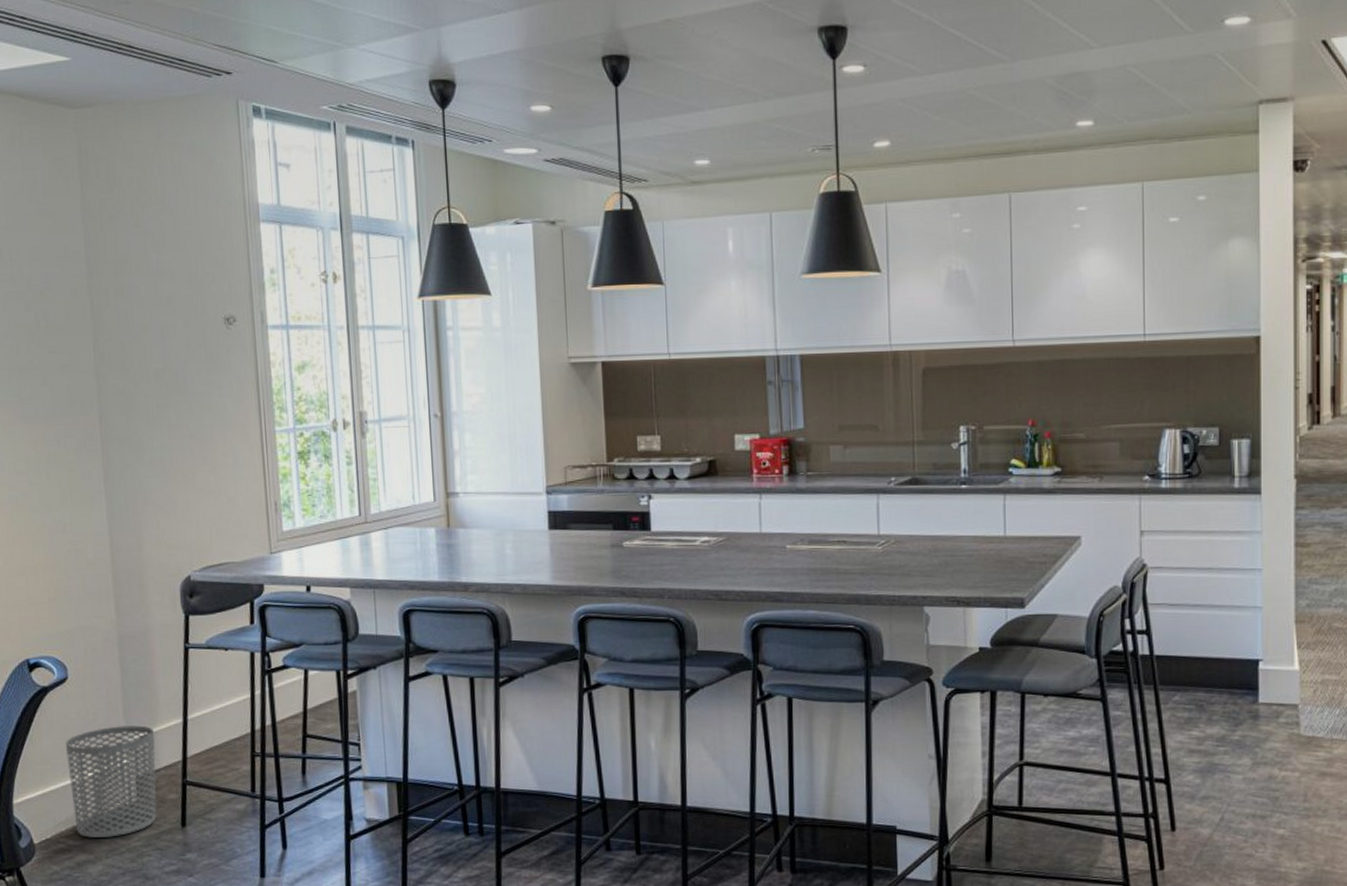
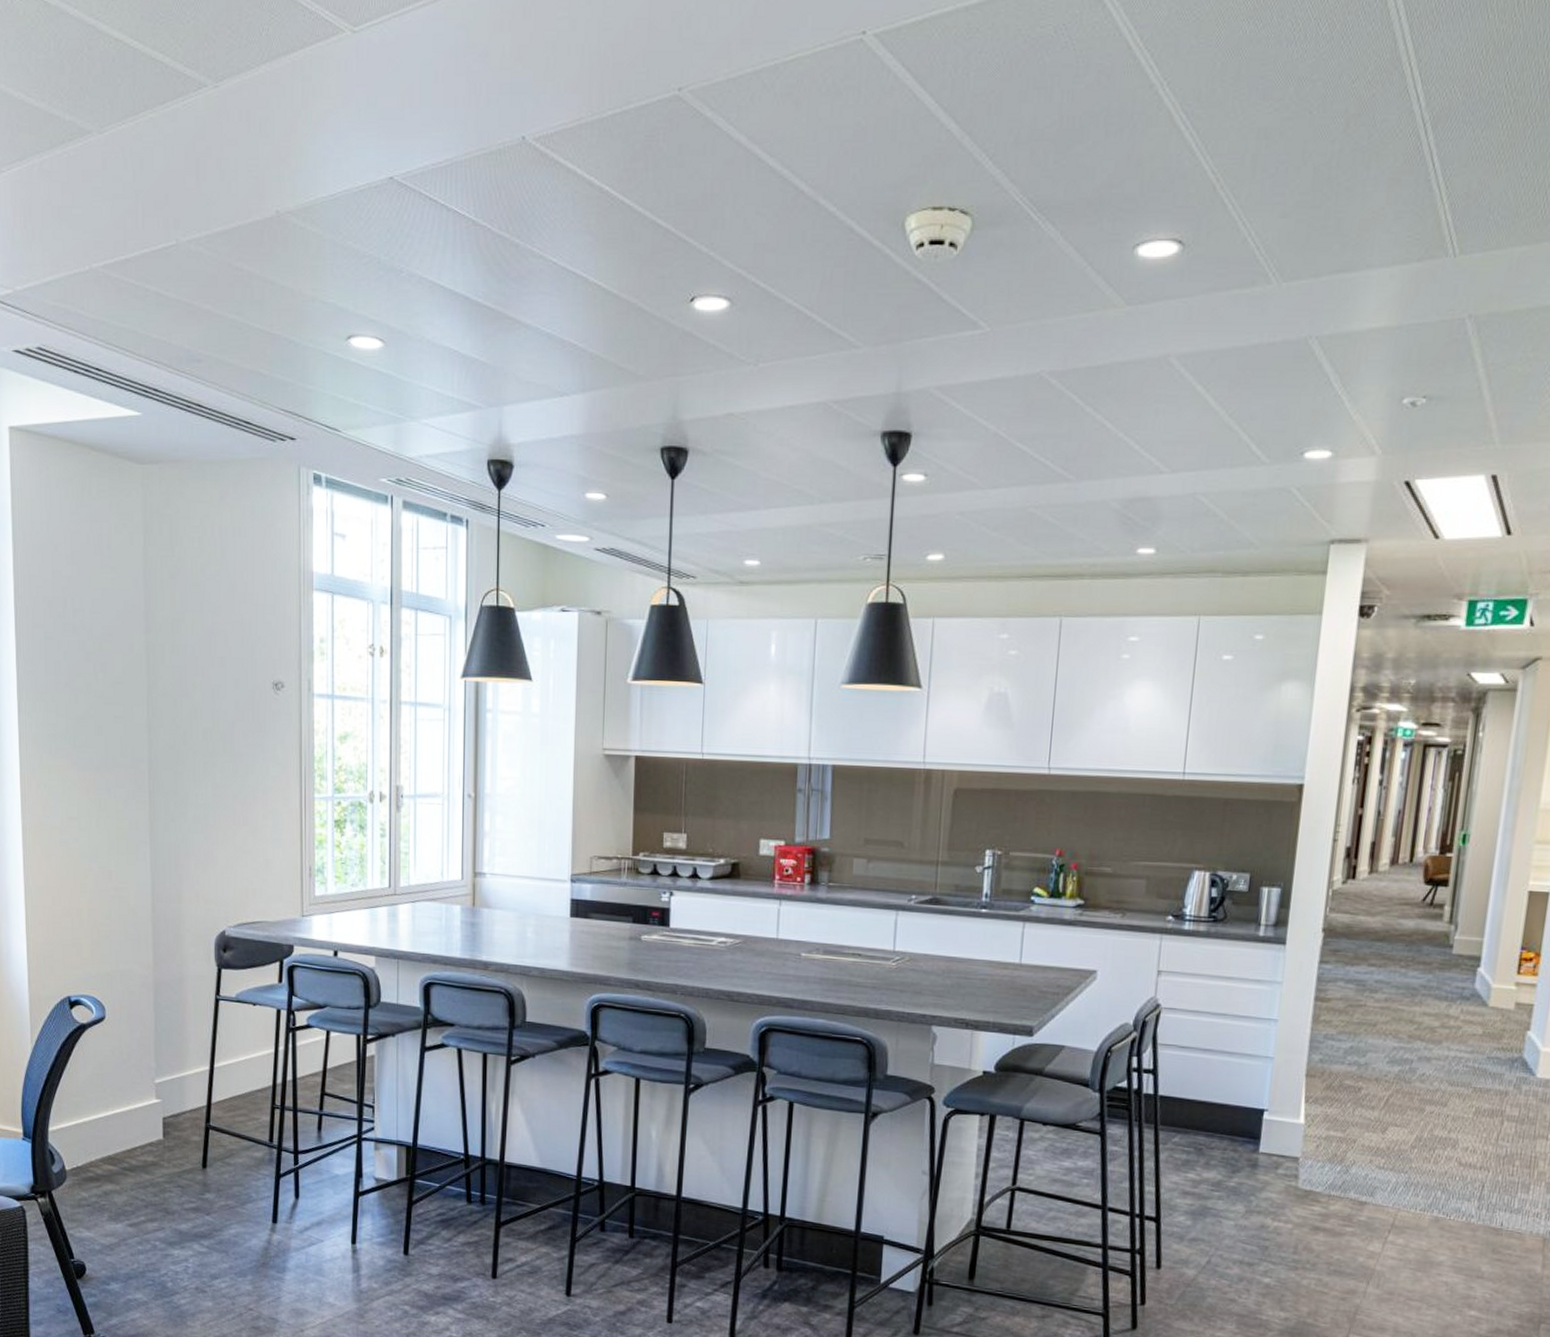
waste bin: present [66,725,157,839] -> none [100,1067,182,1172]

